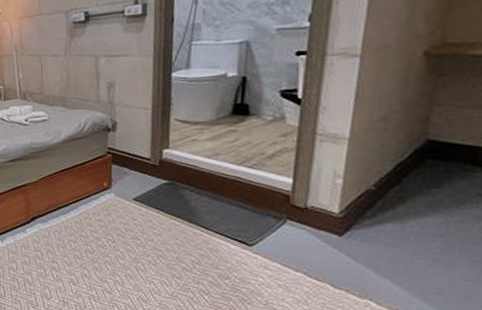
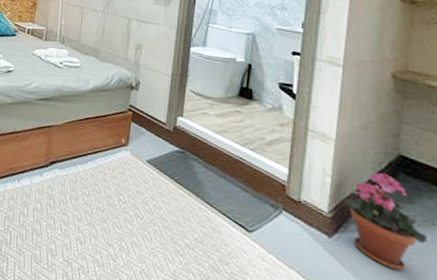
potted plant: none [357,163,456,254] -> present [343,172,428,271]

